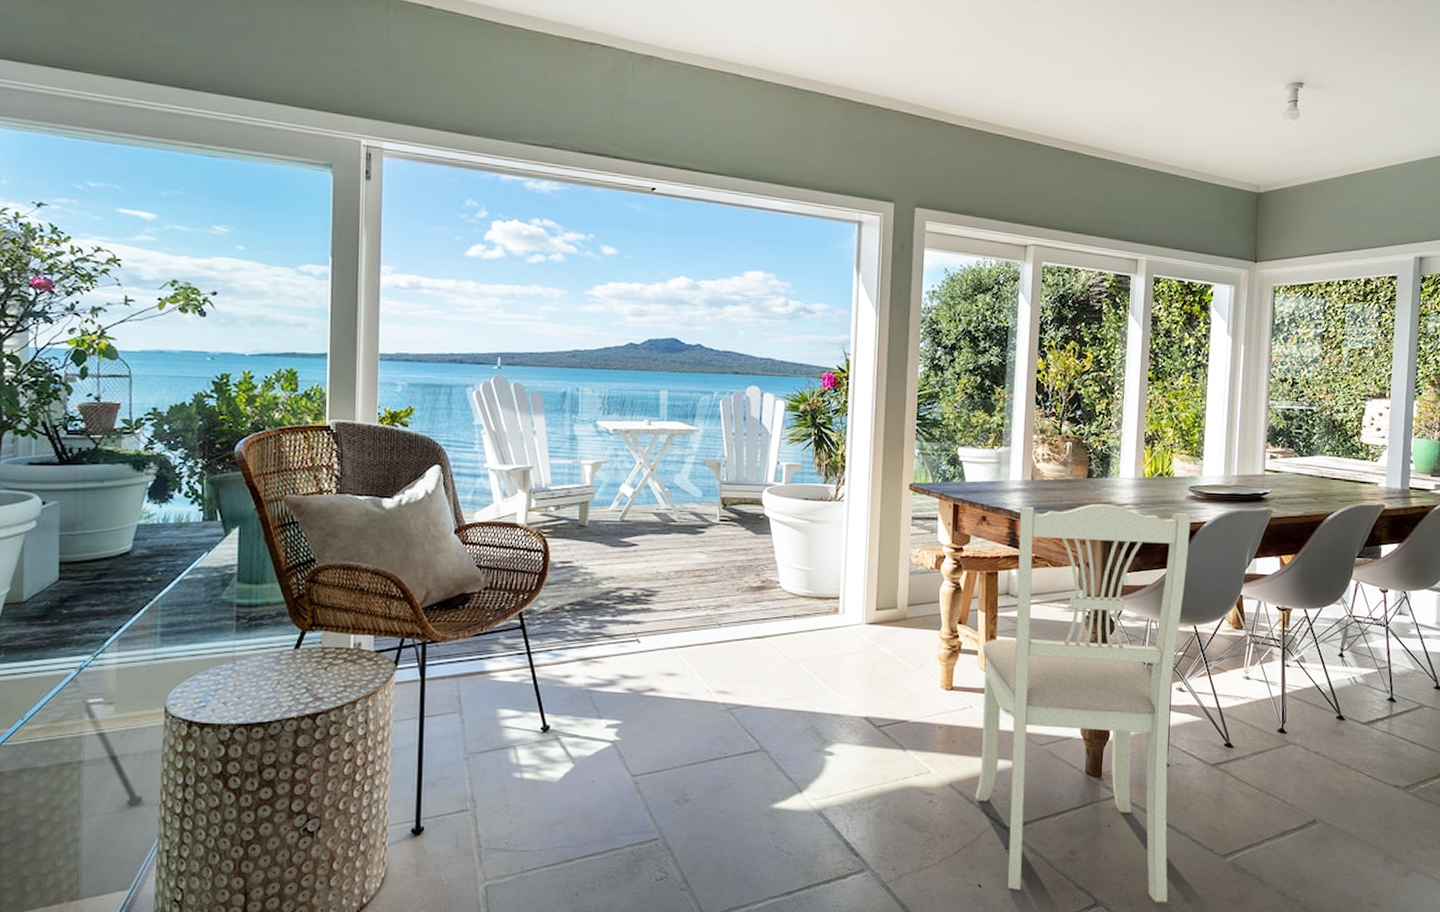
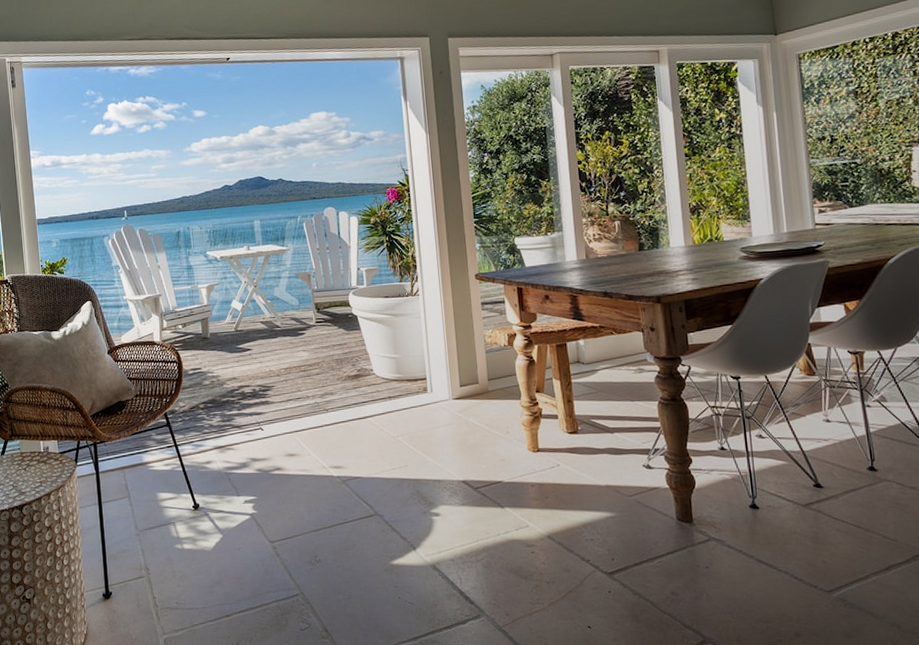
dining chair: present [975,503,1191,902] -> none [561,272,778,638]

